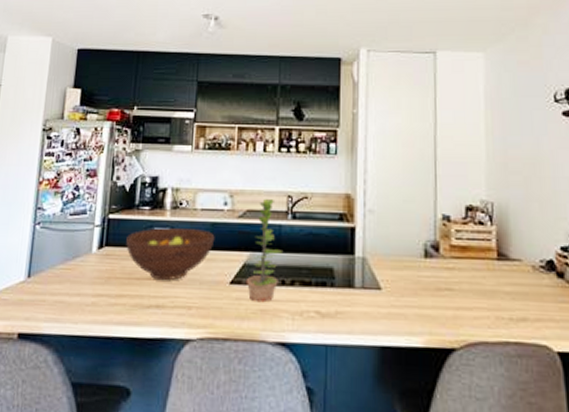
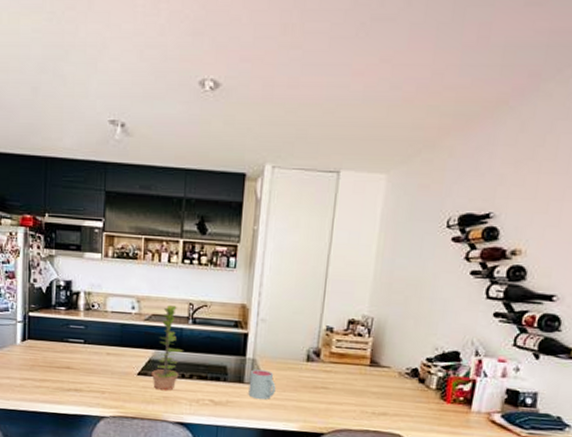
fruit bowl: present [126,228,215,281] -> none [46,326,124,370]
mug: none [361,270,392,309] -> present [248,369,276,401]

